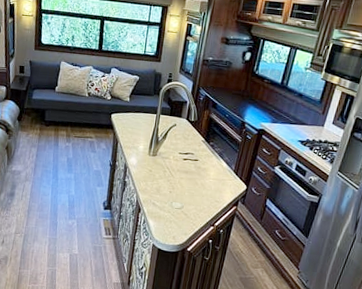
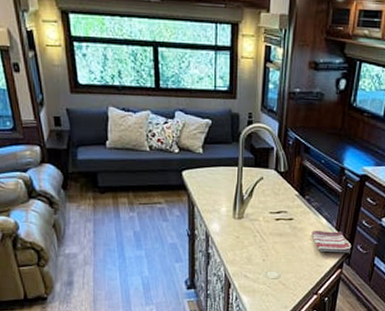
dish towel: none [213,171,246,194] -> present [311,230,351,253]

